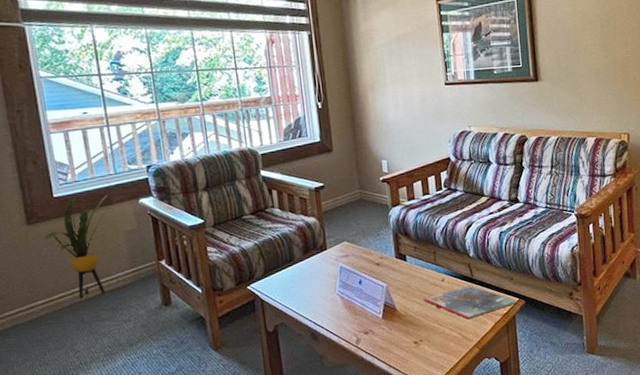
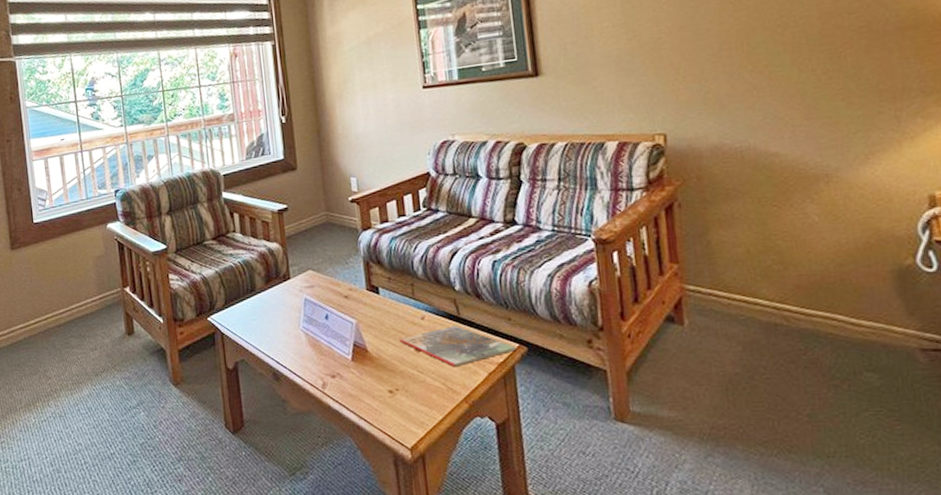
house plant: present [42,194,123,299] -> none [23,219,93,325]

